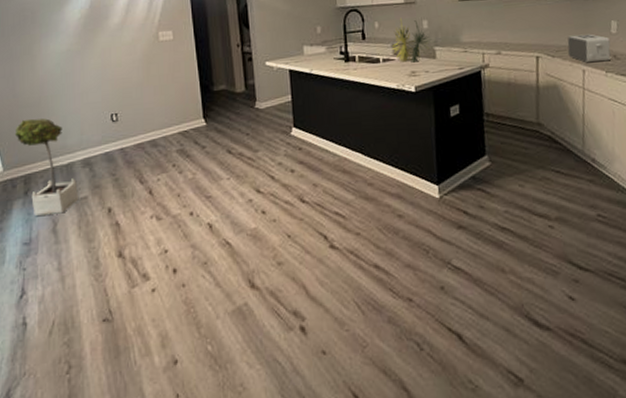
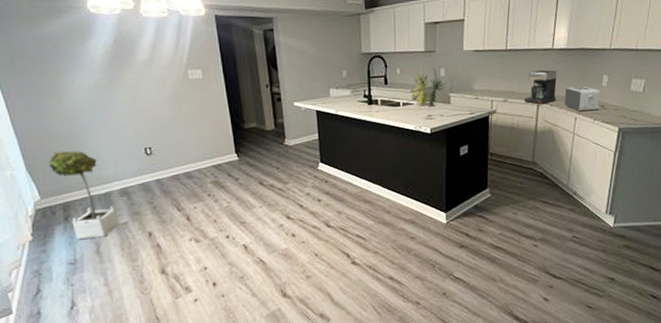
coffee maker: none [520,17,558,56] -> present [524,70,557,105]

